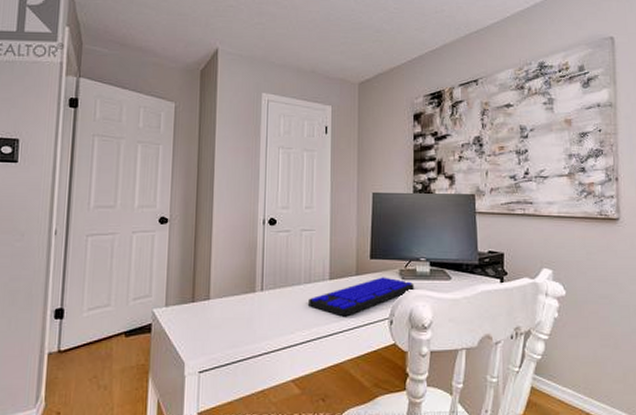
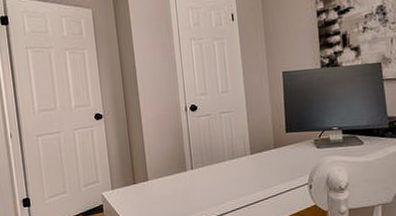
keyboard: present [307,277,414,317] -> none [233,147,329,186]

